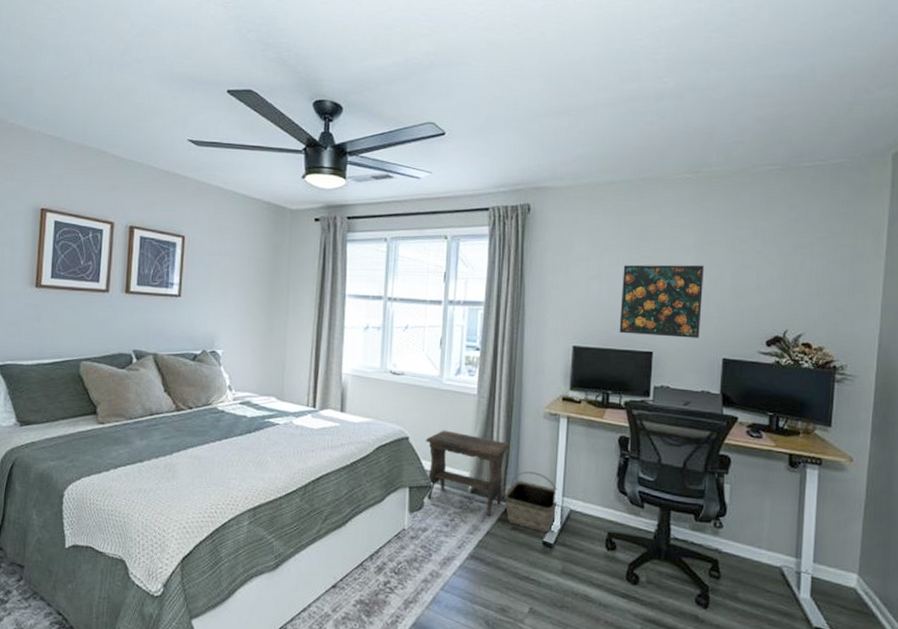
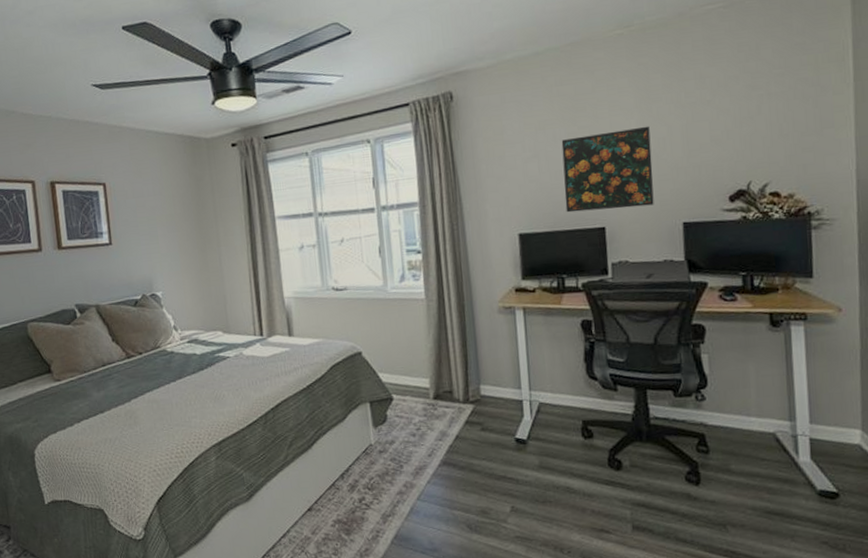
footstool: present [425,430,511,517] -> none [379,339,468,421]
basket: present [505,471,559,534] -> none [469,369,527,430]

